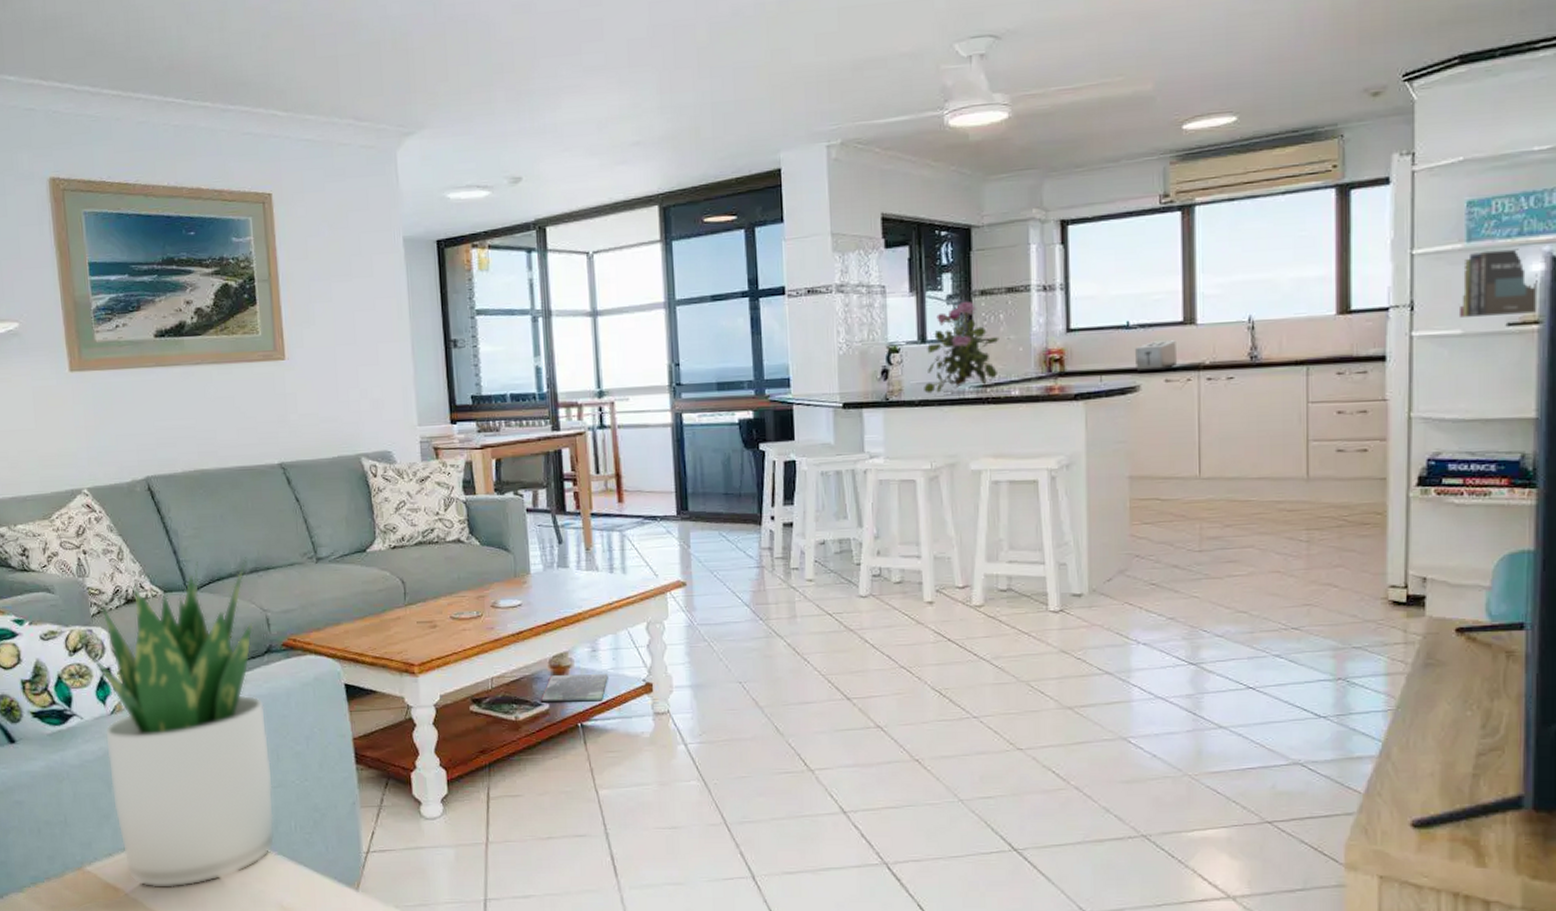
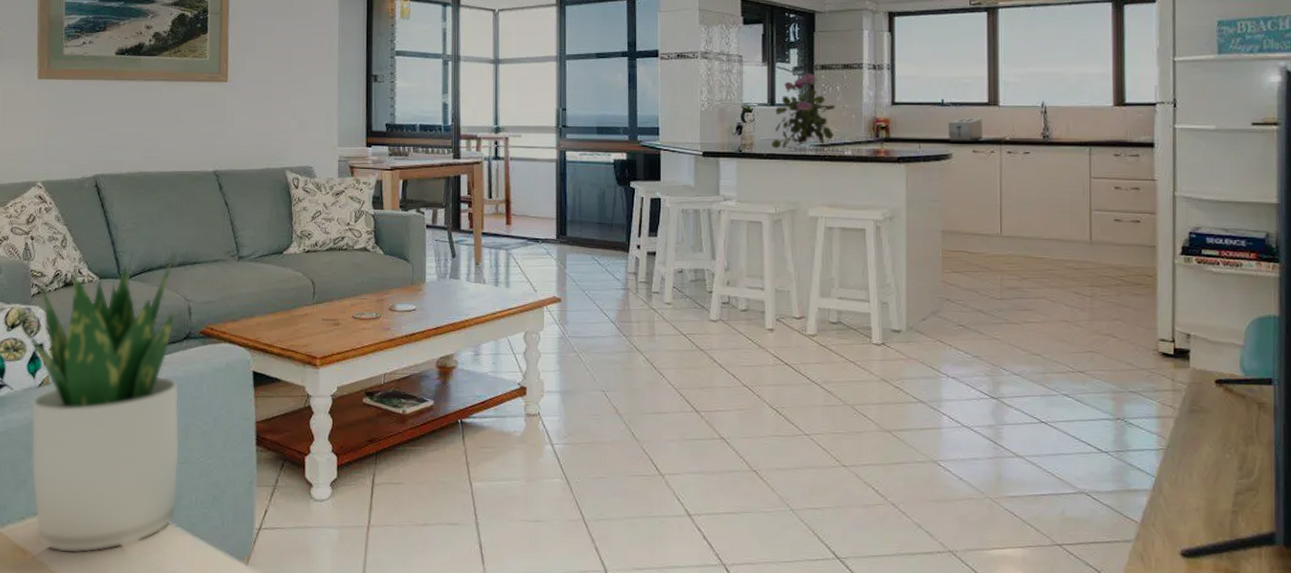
magazine: present [540,674,608,703] -> none [426,375,488,401]
books: present [1458,249,1538,317] -> none [1212,62,1276,116]

